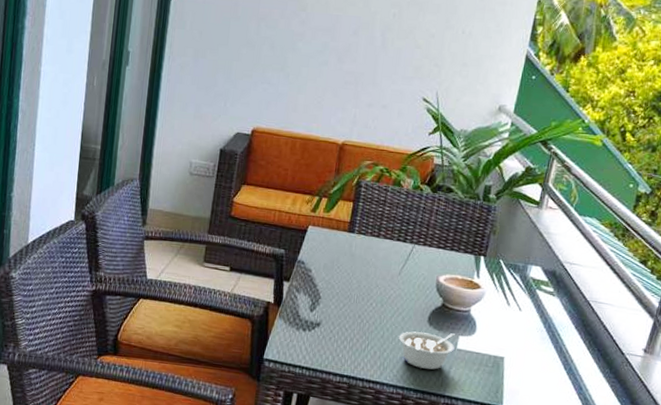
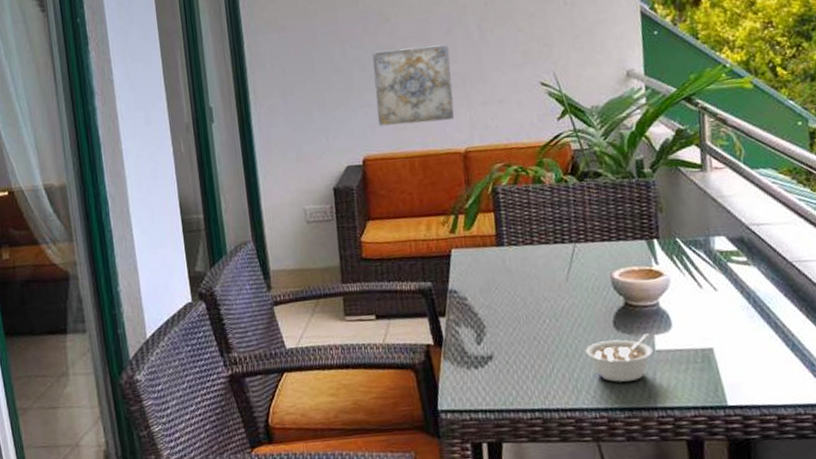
wall art: none [274,36,352,113] -> present [372,45,454,126]

